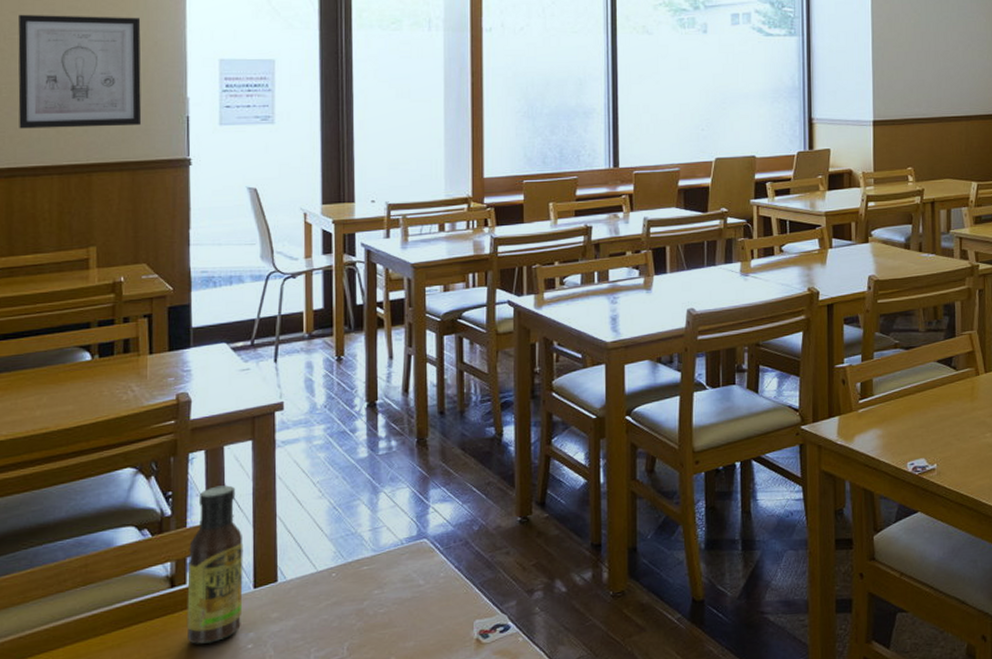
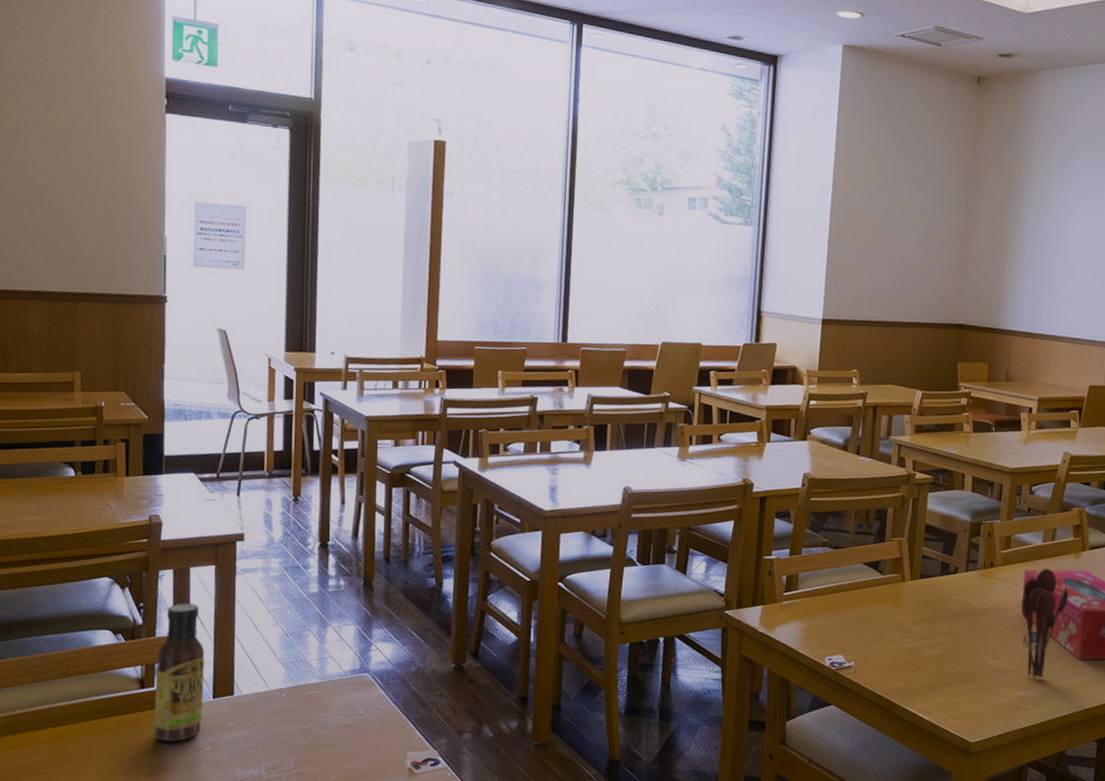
wall art: present [18,14,142,129] -> none [13,143,124,260]

